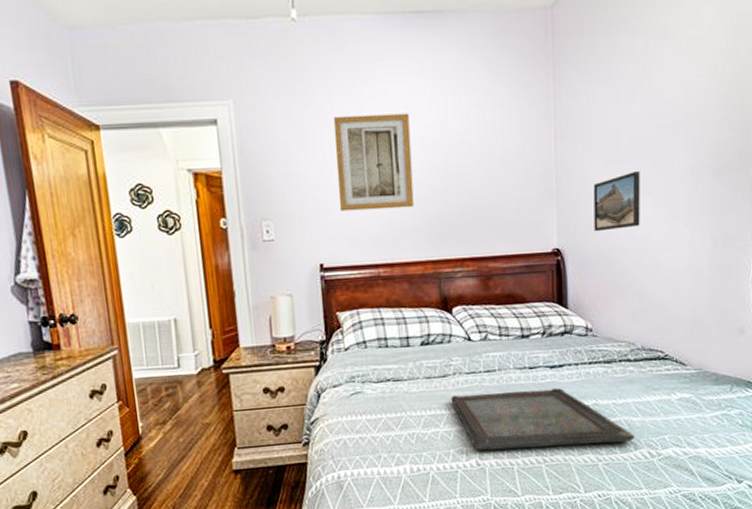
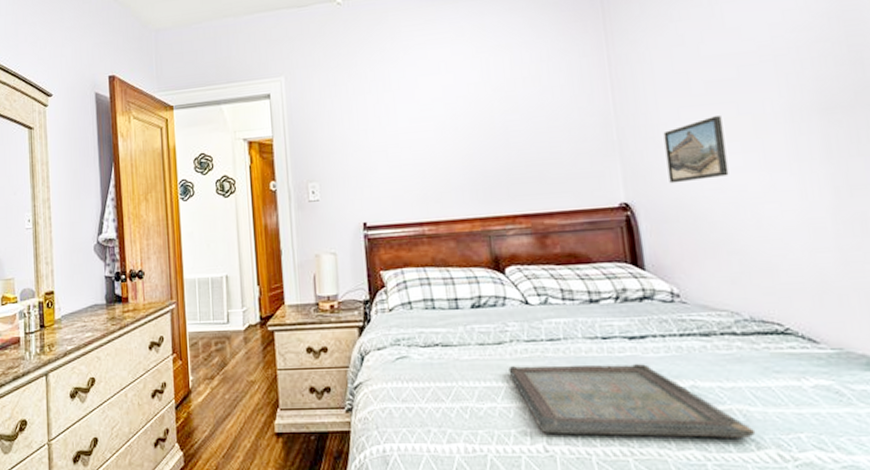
wall art: present [333,113,414,212] -> none [375,75,459,171]

